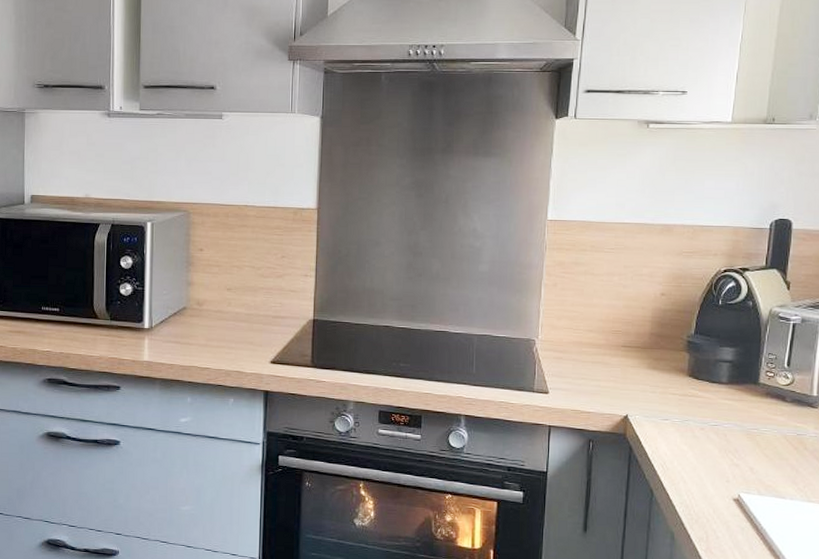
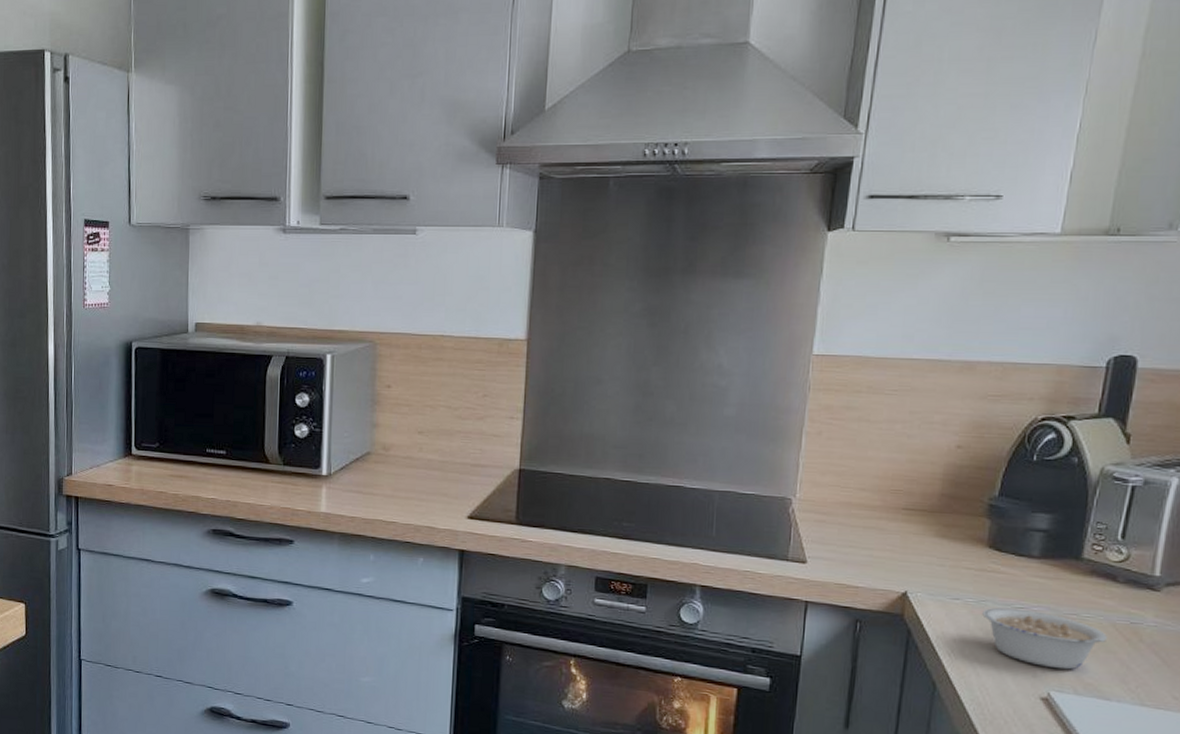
legume: none [686,425,781,475] -> present [982,607,1108,670]

